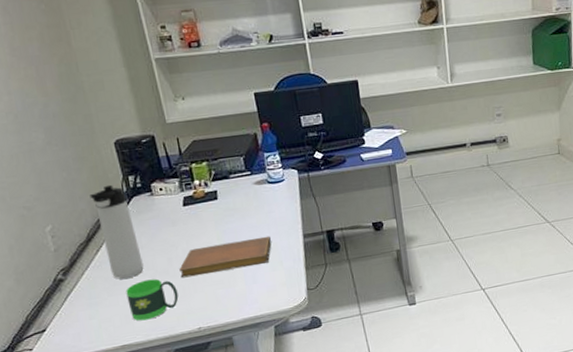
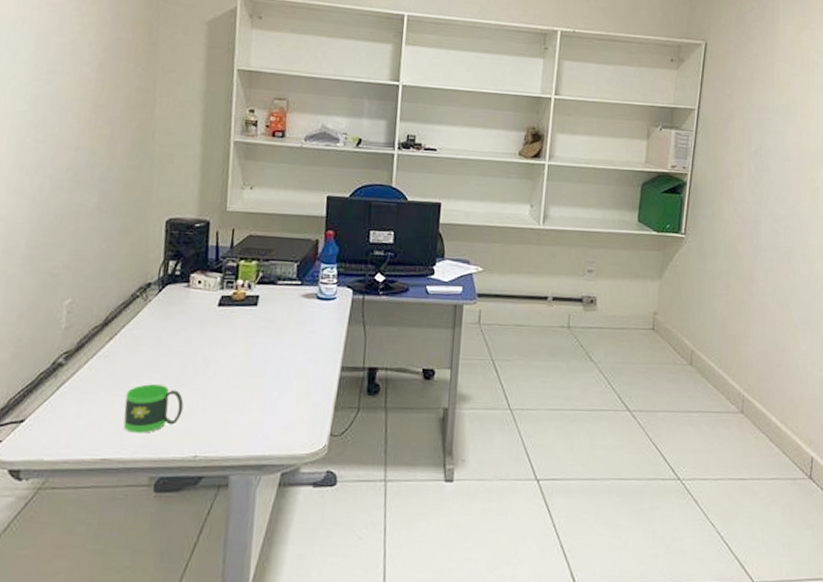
thermos bottle: present [89,184,144,279] -> none [117,266,160,378]
notebook: present [179,235,272,278] -> none [191,358,305,393]

